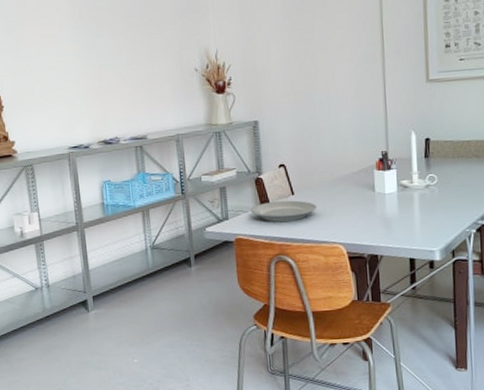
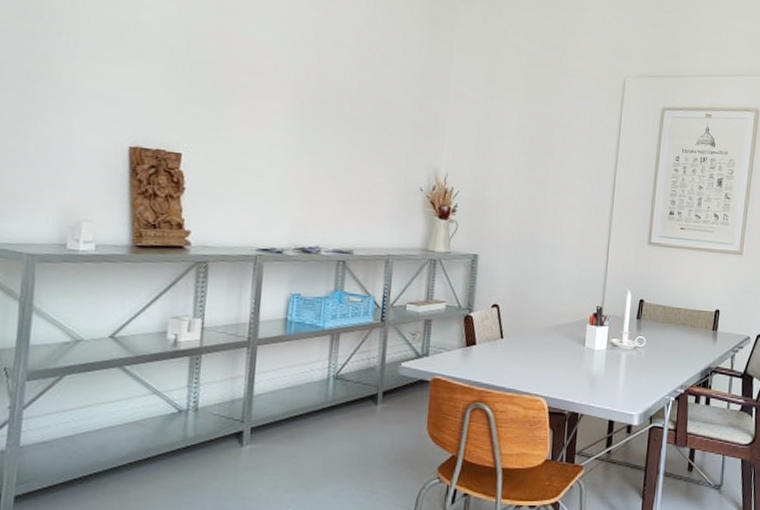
plate: present [250,200,318,223] -> none [453,343,525,367]

